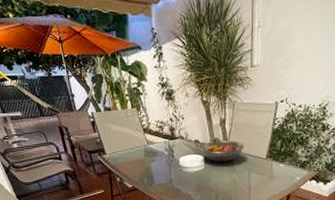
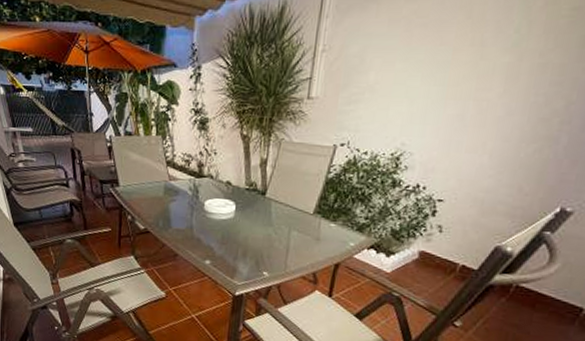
fruit bowl: present [200,141,245,162] -> none [231,185,288,213]

